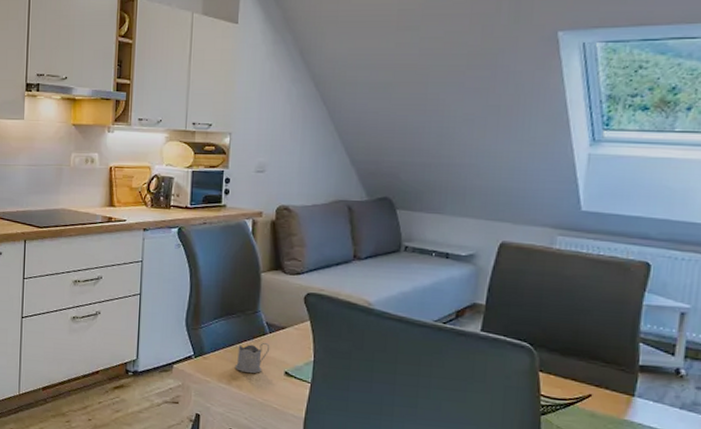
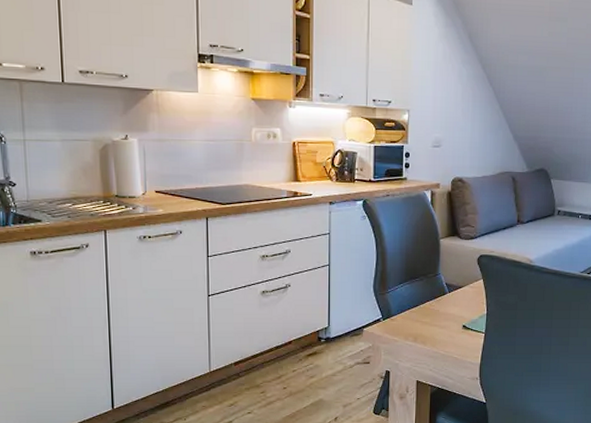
tea glass holder: present [235,342,270,373] -> none [419,301,450,329]

